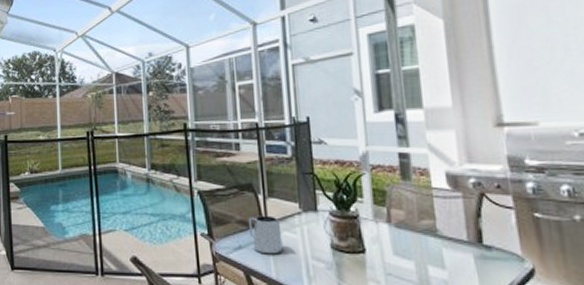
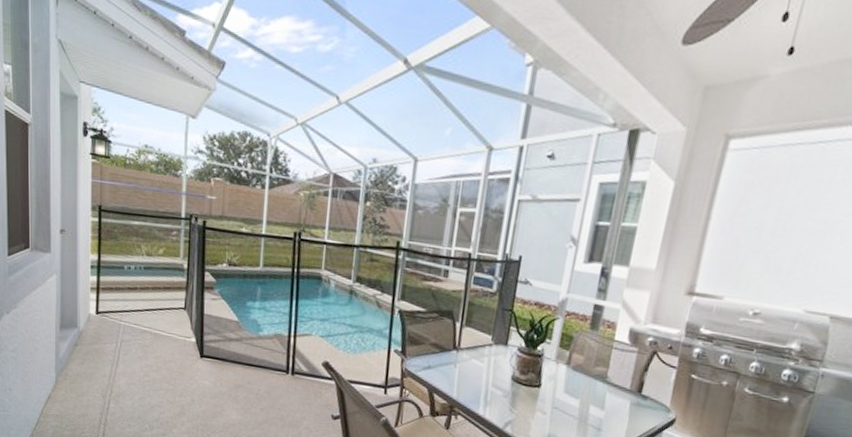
pitcher: present [248,215,283,254] -> none [440,341,471,378]

